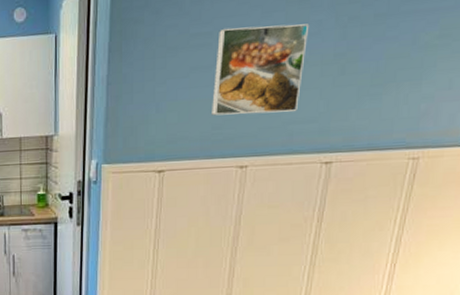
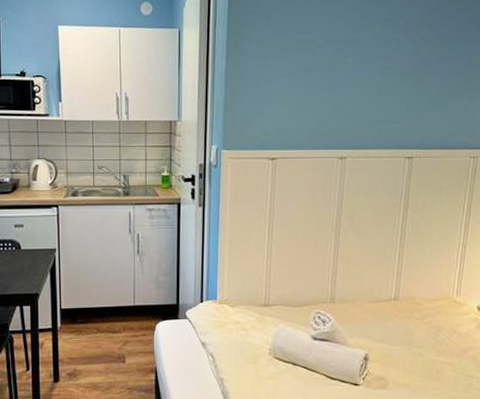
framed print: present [212,23,310,116] -> none [315,38,391,113]

